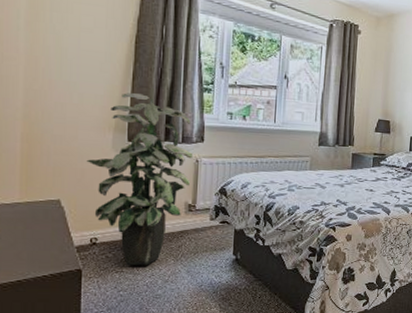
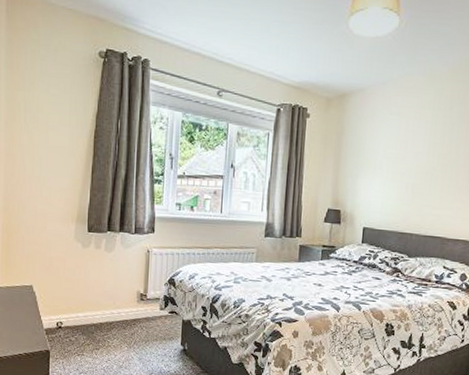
indoor plant: present [86,93,192,265] -> none [54,186,144,350]

